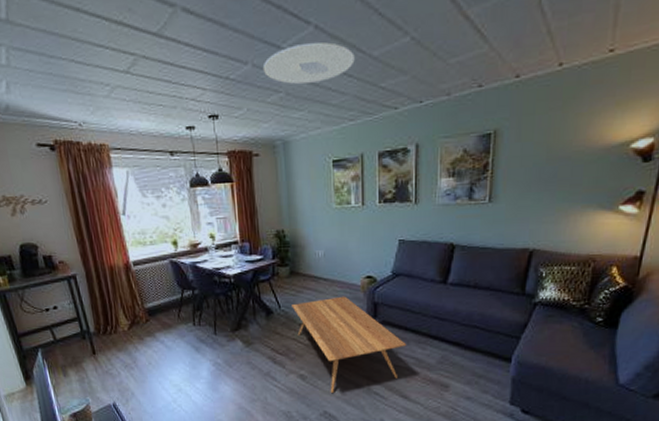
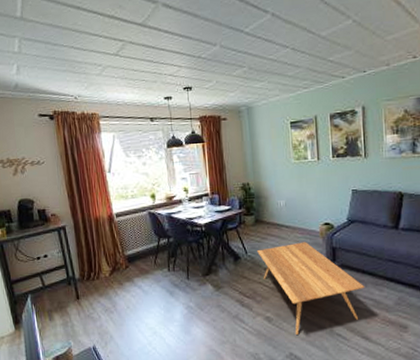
ceiling light: present [262,42,355,84] -> none [229,26,306,60]

